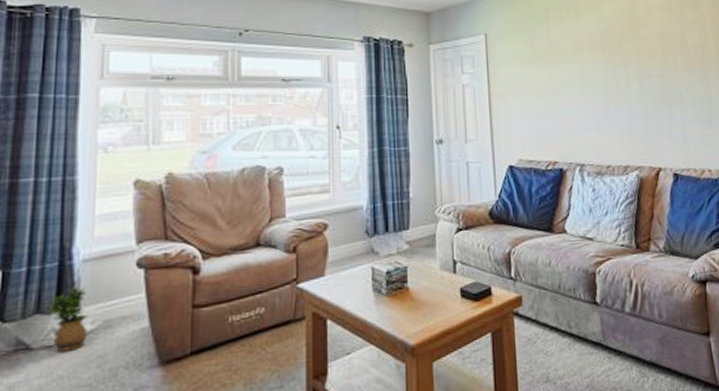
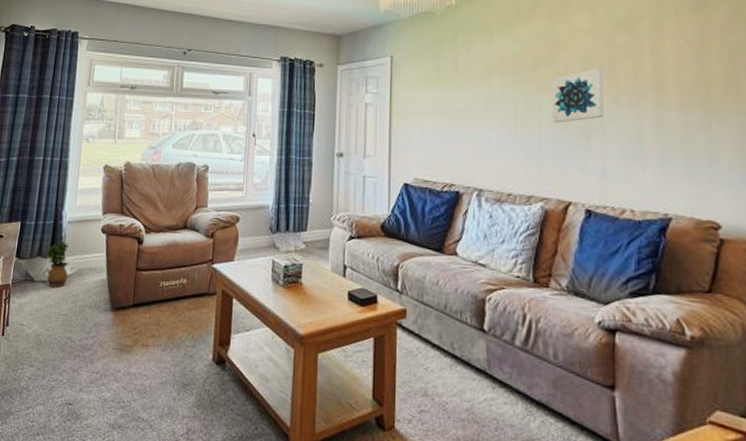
wall art: none [635,43,681,95] -> present [551,69,604,123]

